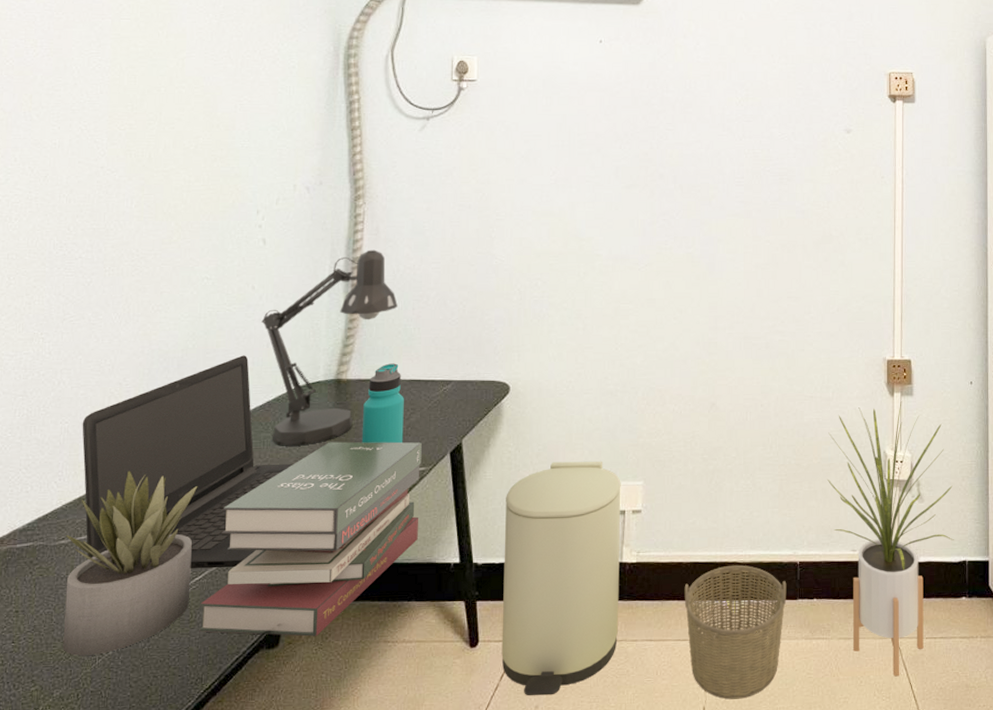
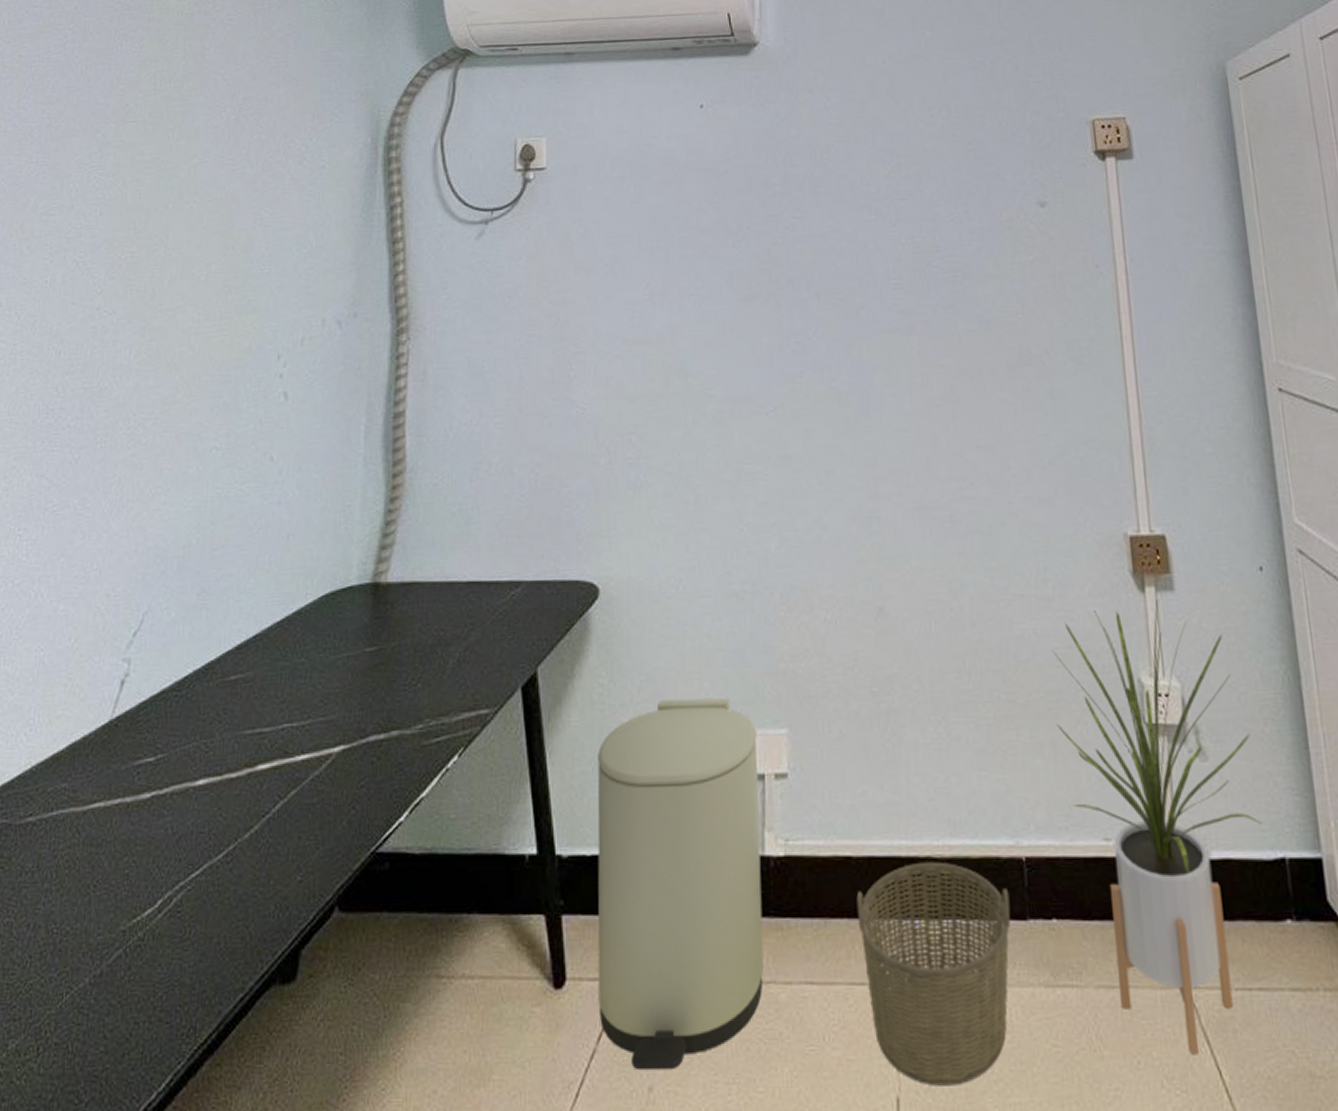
succulent plant: present [63,470,198,656] -> none [23,717,198,990]
laptop: present [82,355,293,569] -> none [58,552,318,861]
books: present [199,441,422,637] -> none [194,672,484,966]
desk lamp: present [261,249,398,446] -> none [281,401,451,680]
water bottle: present [362,363,404,444] -> none [405,558,460,675]

